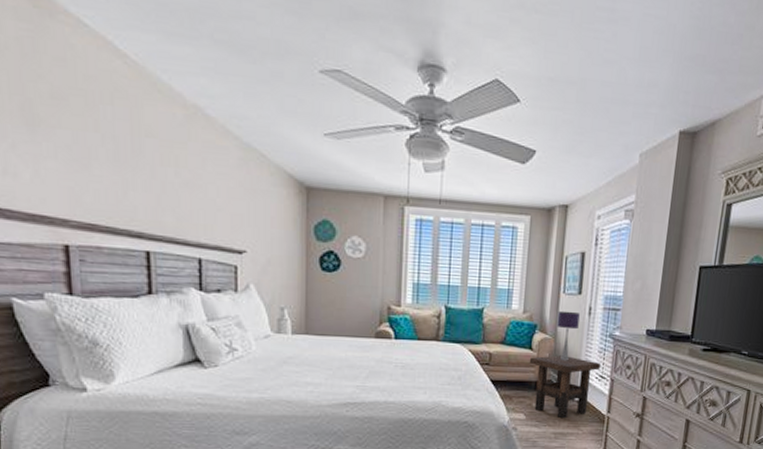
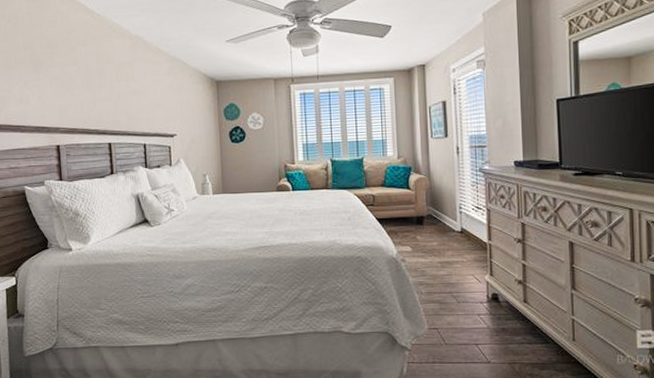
side table: present [529,355,601,419] -> none [408,191,476,249]
table lamp: present [557,310,580,361] -> none [429,152,449,197]

